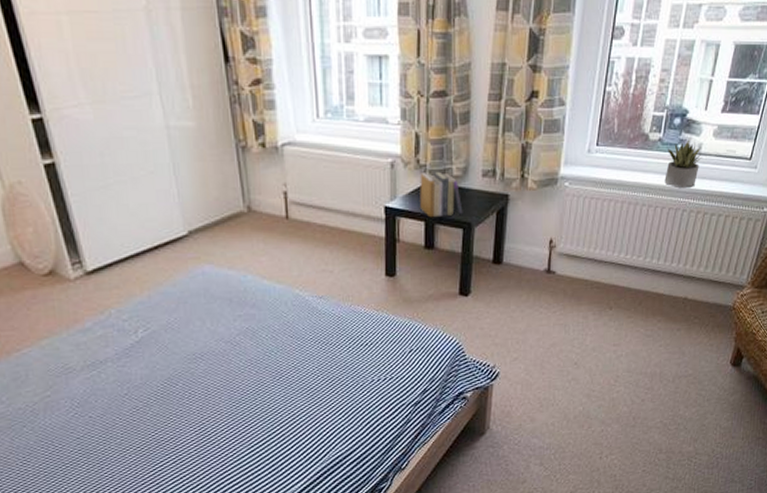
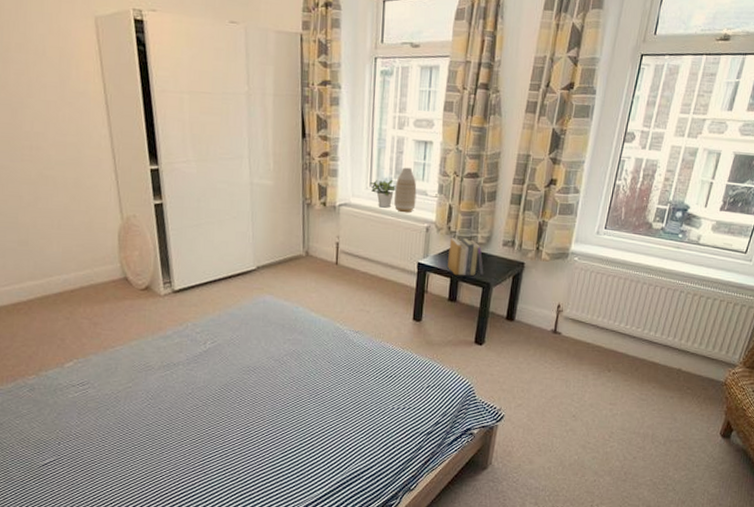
potted plant: none [316,106,349,143] -> present [369,179,396,208]
vase: none [348,90,376,148] -> present [394,167,417,213]
succulent plant: present [664,141,702,188] -> none [665,232,700,272]

